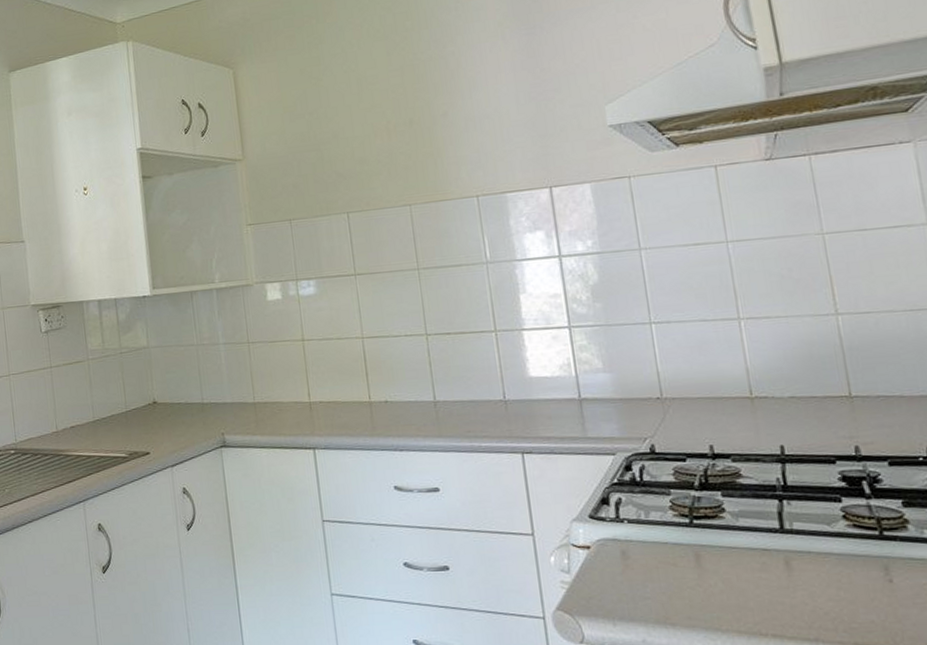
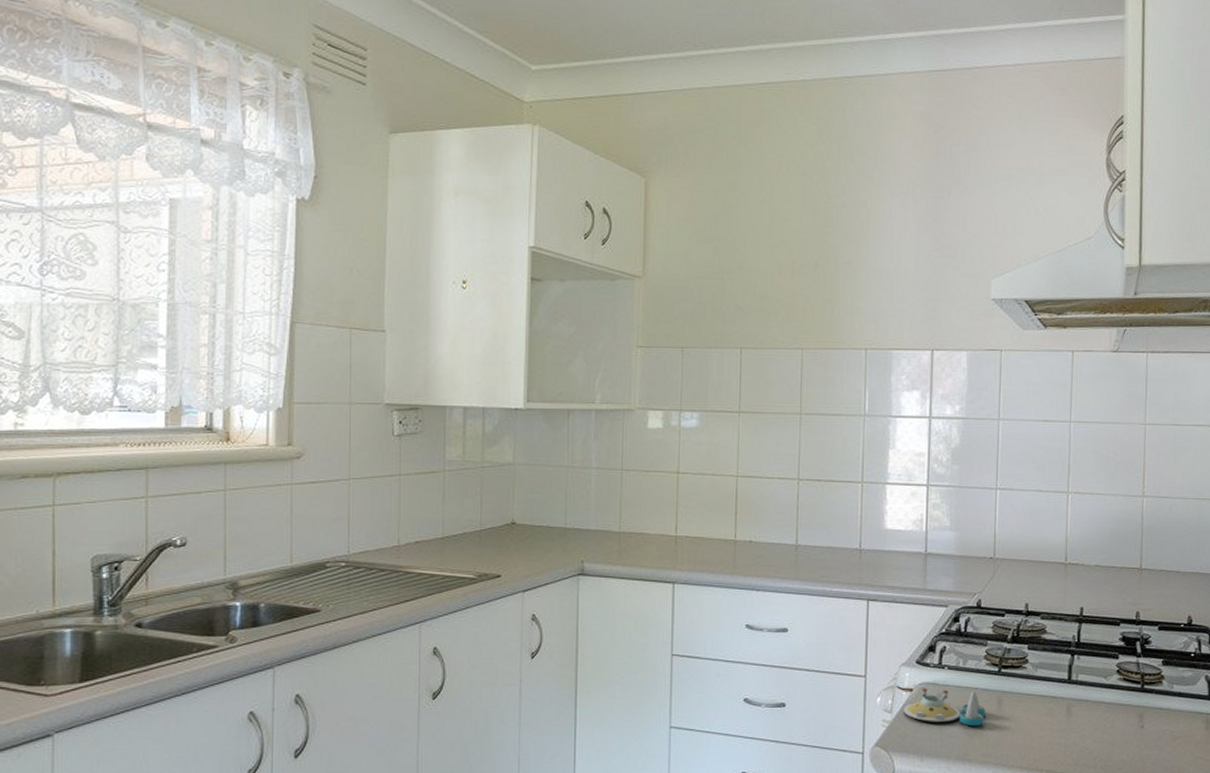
salt and pepper shaker set: none [583,545,683,586] -> present [904,688,986,726]

